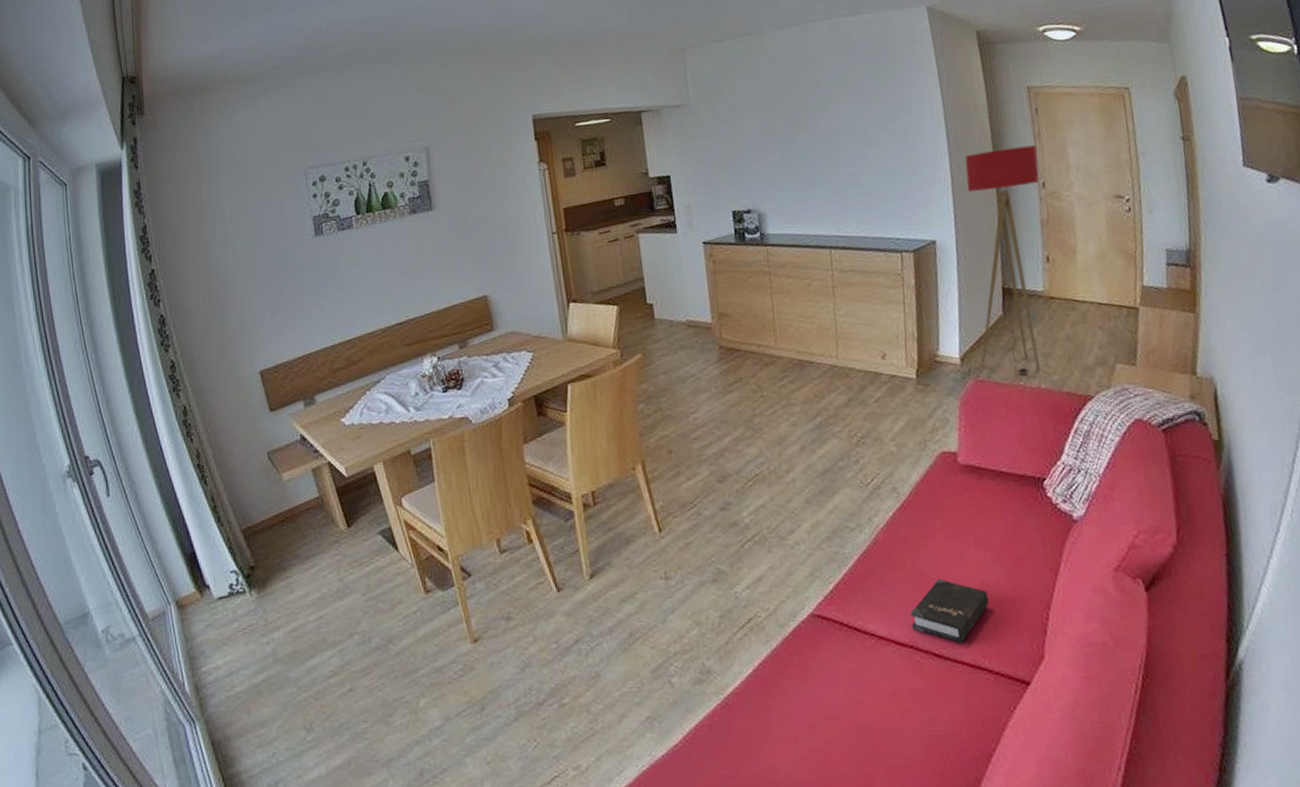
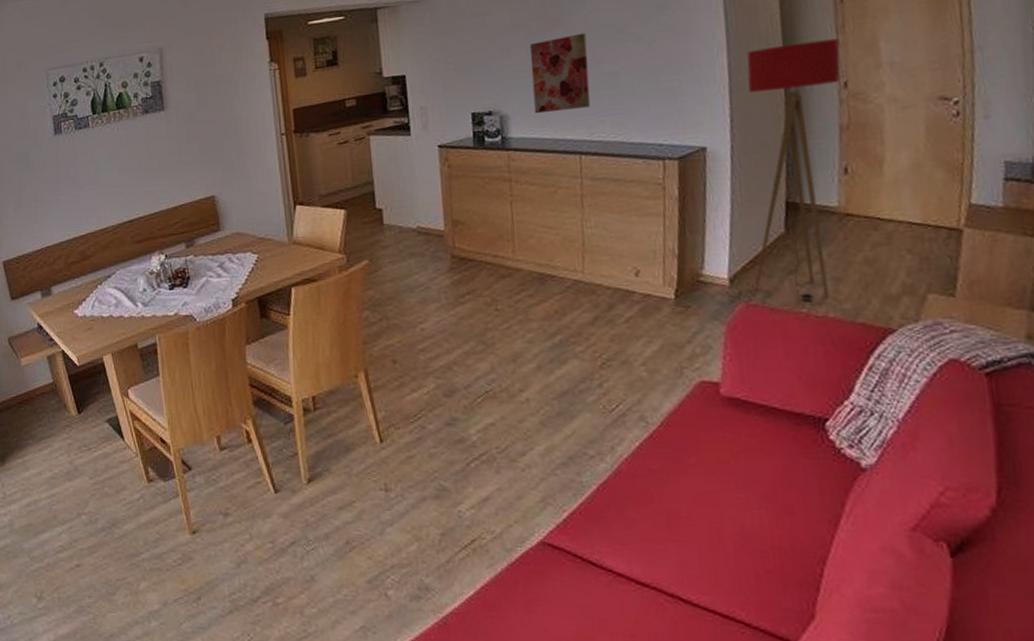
wall art: none [782,137,837,212] -> present [530,33,591,114]
hardback book: present [910,578,989,643] -> none [654,518,750,590]

